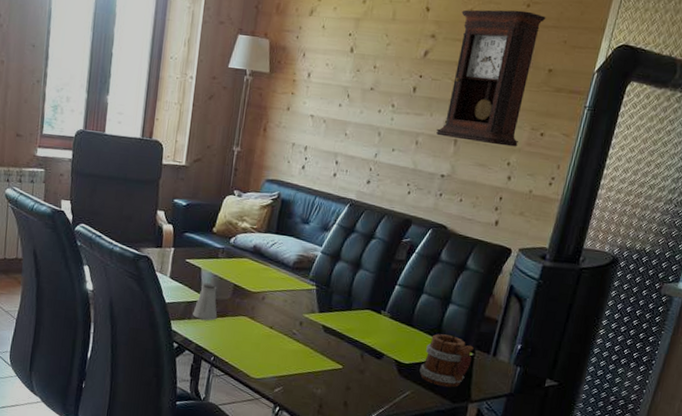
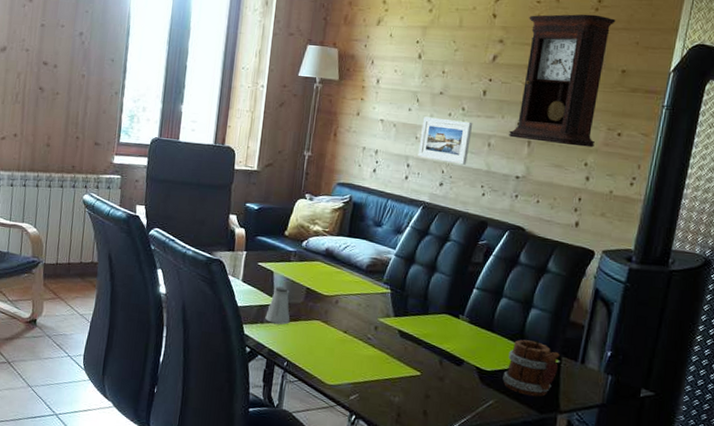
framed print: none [346,113,402,163] -> present [418,116,473,165]

